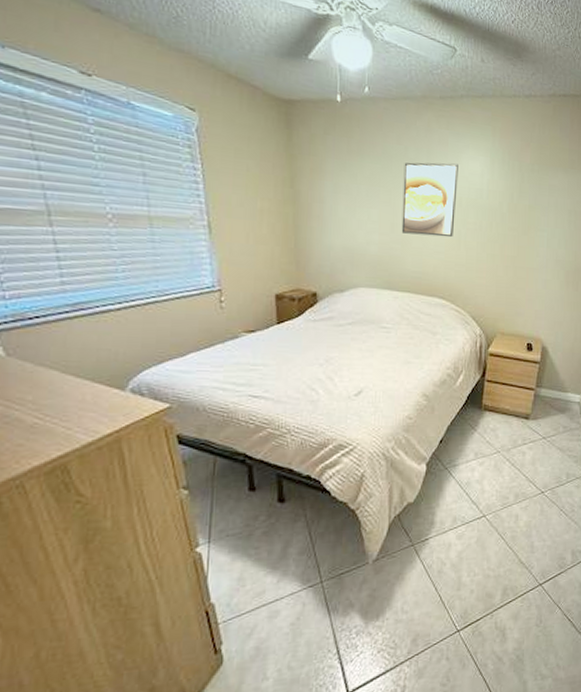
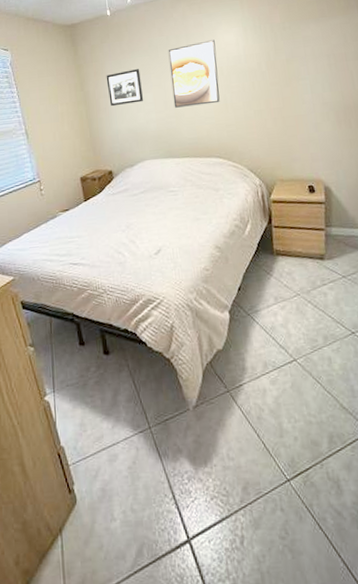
picture frame: none [324,175,368,218] -> present [106,69,143,107]

